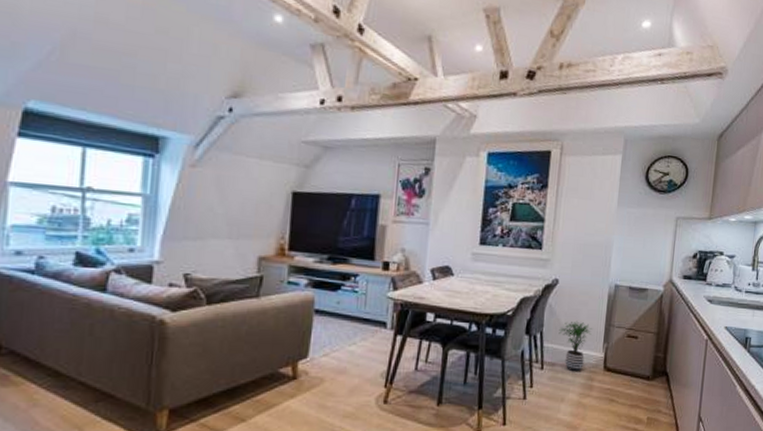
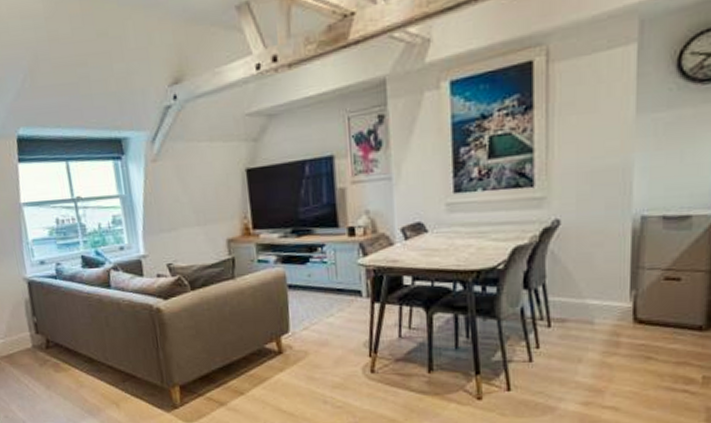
potted plant: present [558,321,592,372] -> none [567,267,612,328]

